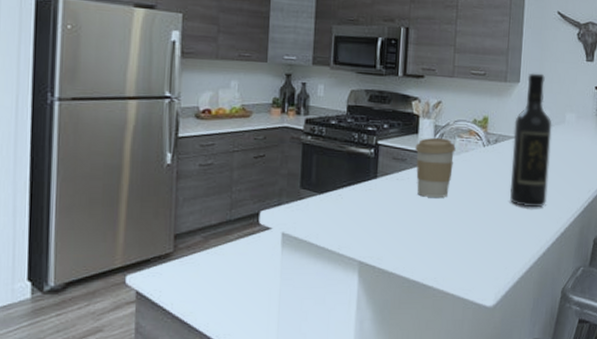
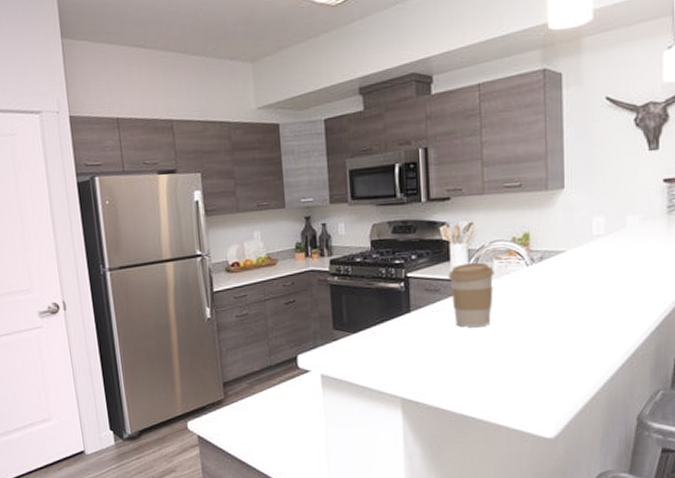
wine bottle: present [510,73,552,208] -> none [562,174,610,329]

